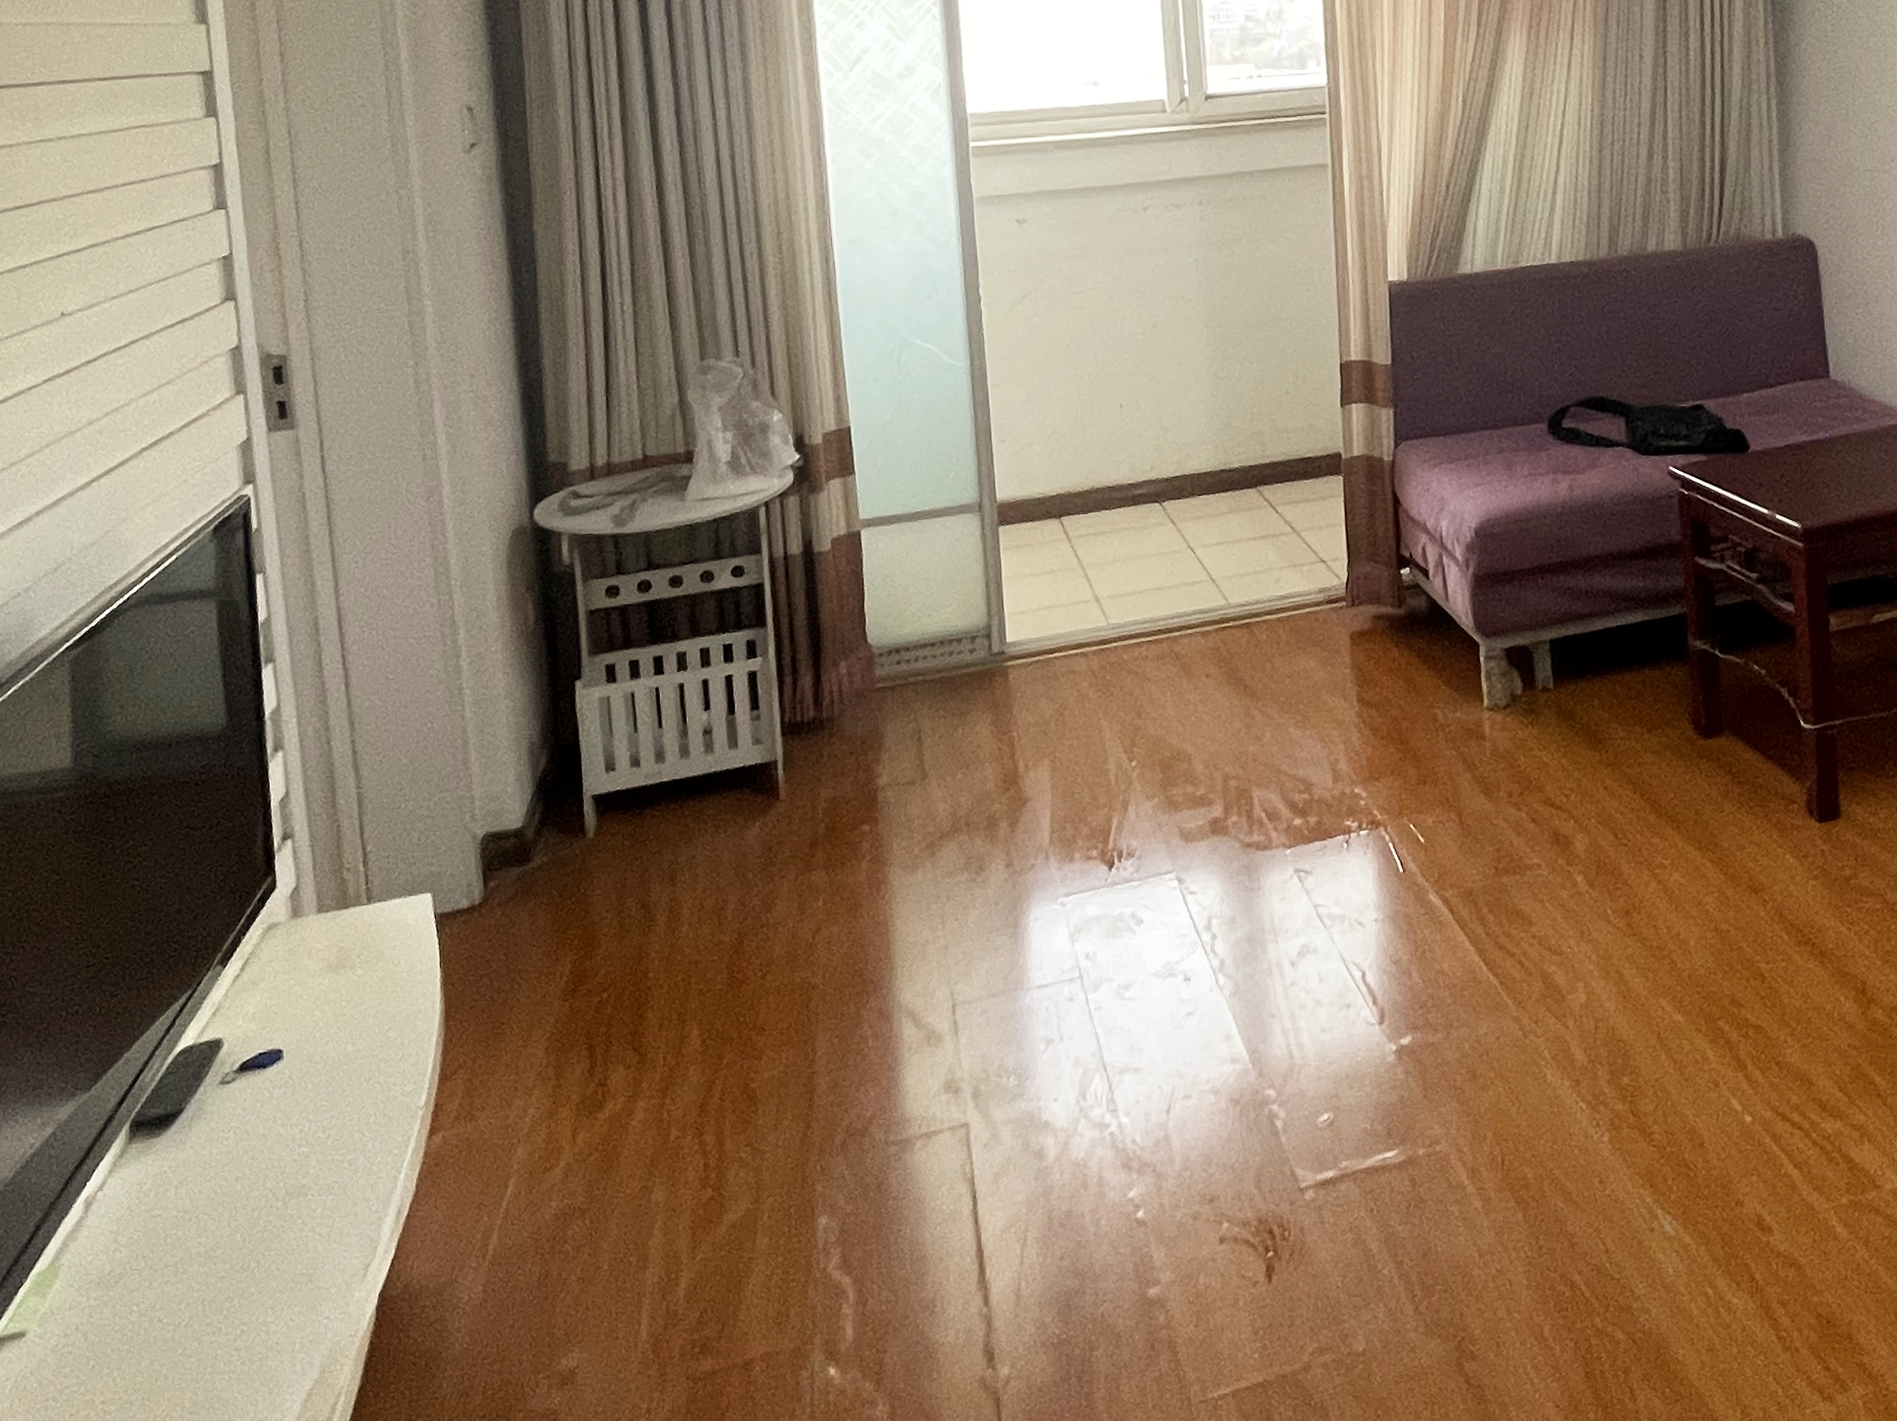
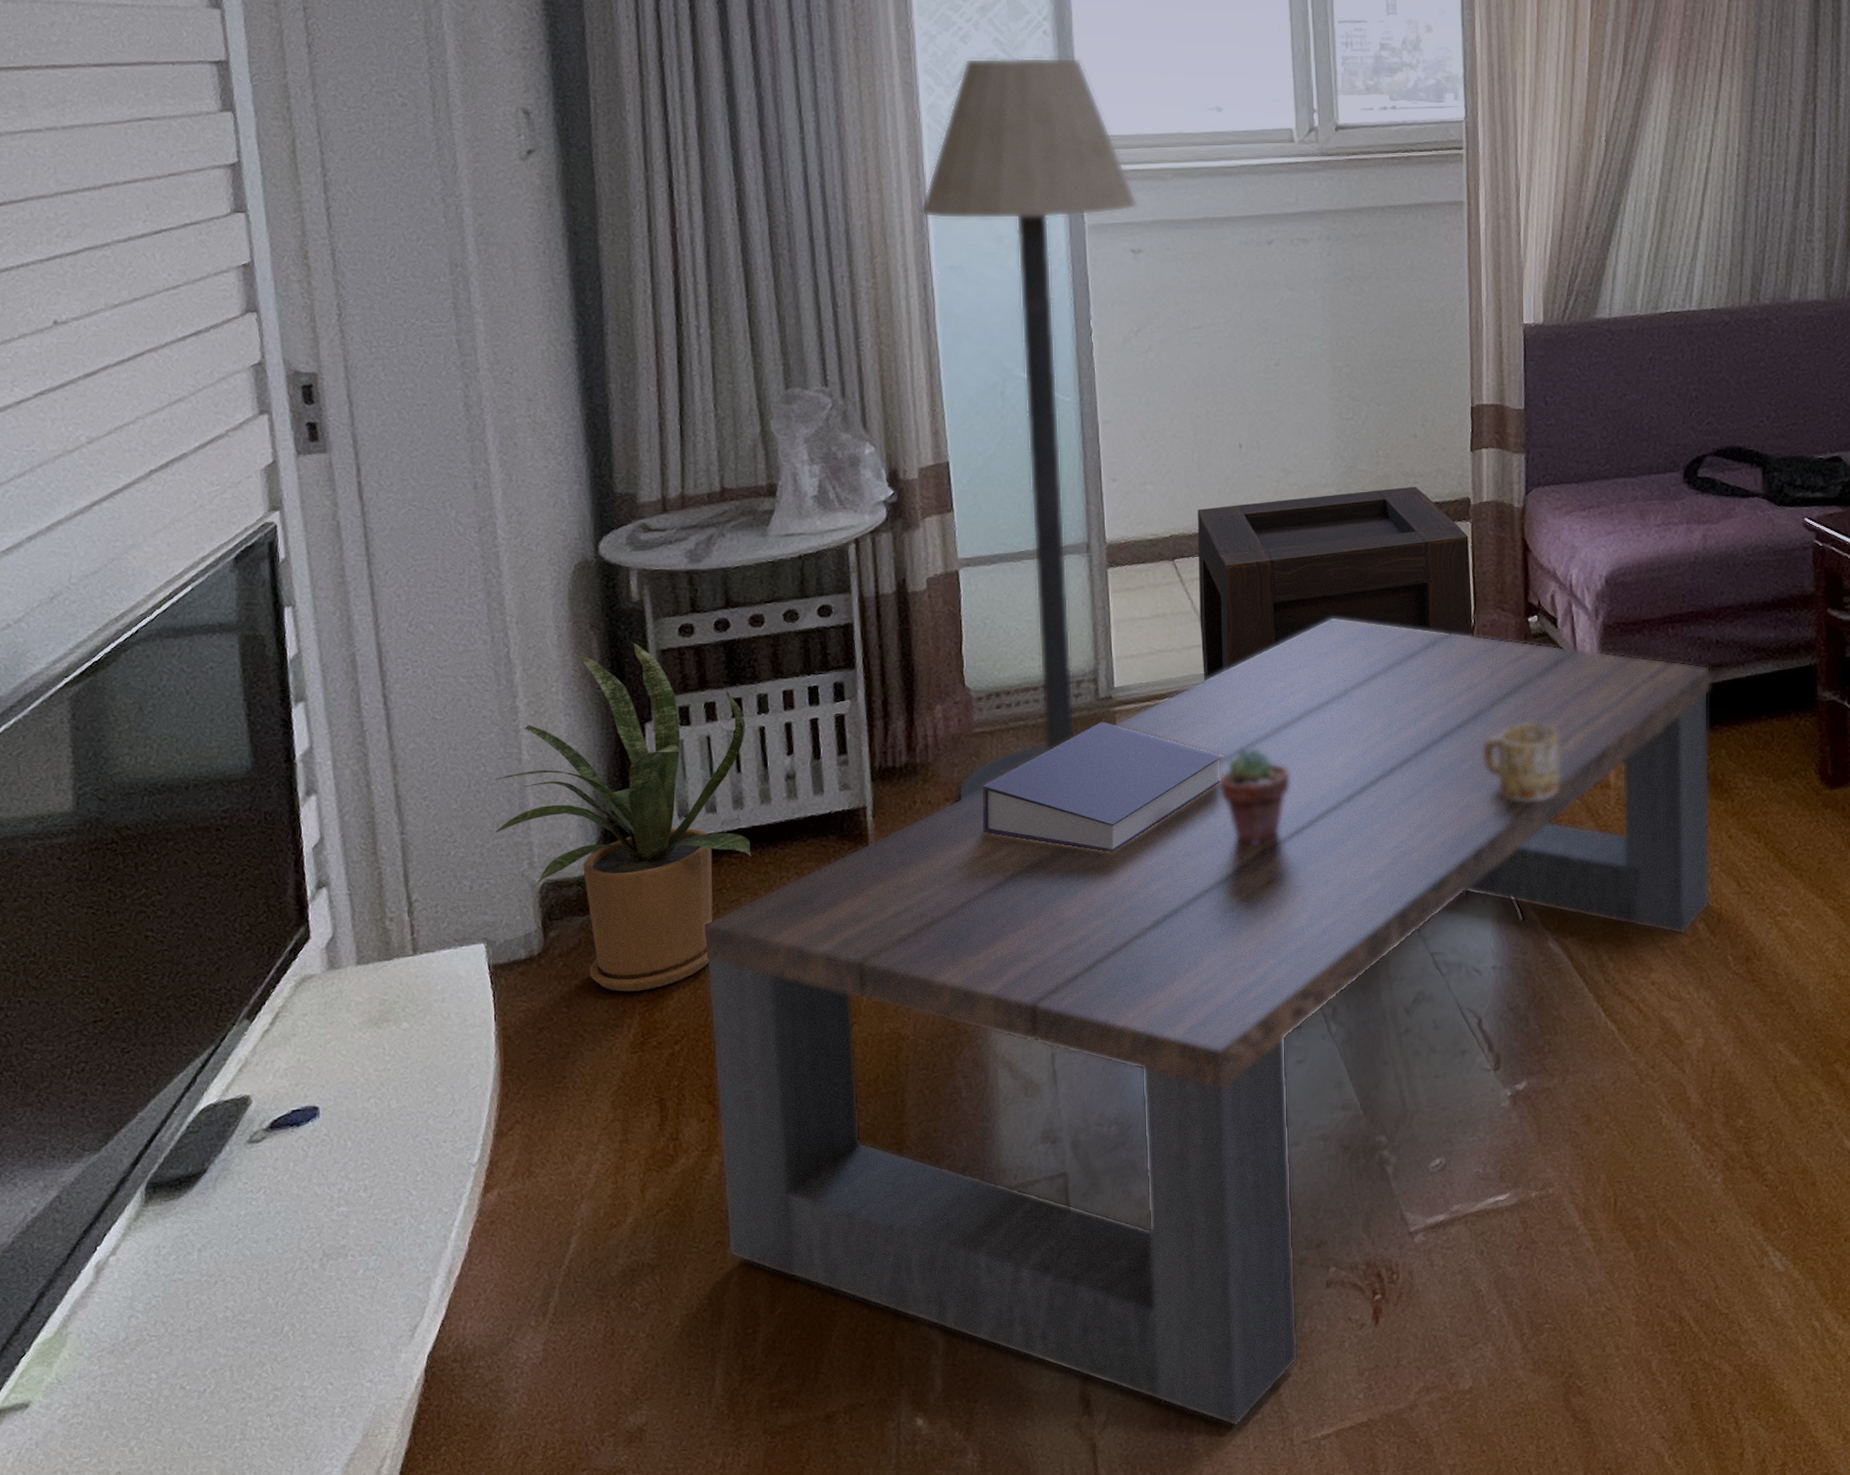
house plant: none [439,602,672,941] -> present [493,641,752,992]
coffee table: none [630,573,1588,1384] -> present [705,619,1711,1426]
floor lamp: none [822,39,1023,755] -> present [920,57,1139,801]
book: none [884,676,1111,804] -> present [982,721,1224,852]
wooden crate: none [1082,442,1349,636] -> present [1198,486,1475,681]
potted succulent: none [1108,702,1174,796] -> present [1221,749,1290,844]
mug: none [1360,674,1435,753] -> present [1484,723,1559,802]

